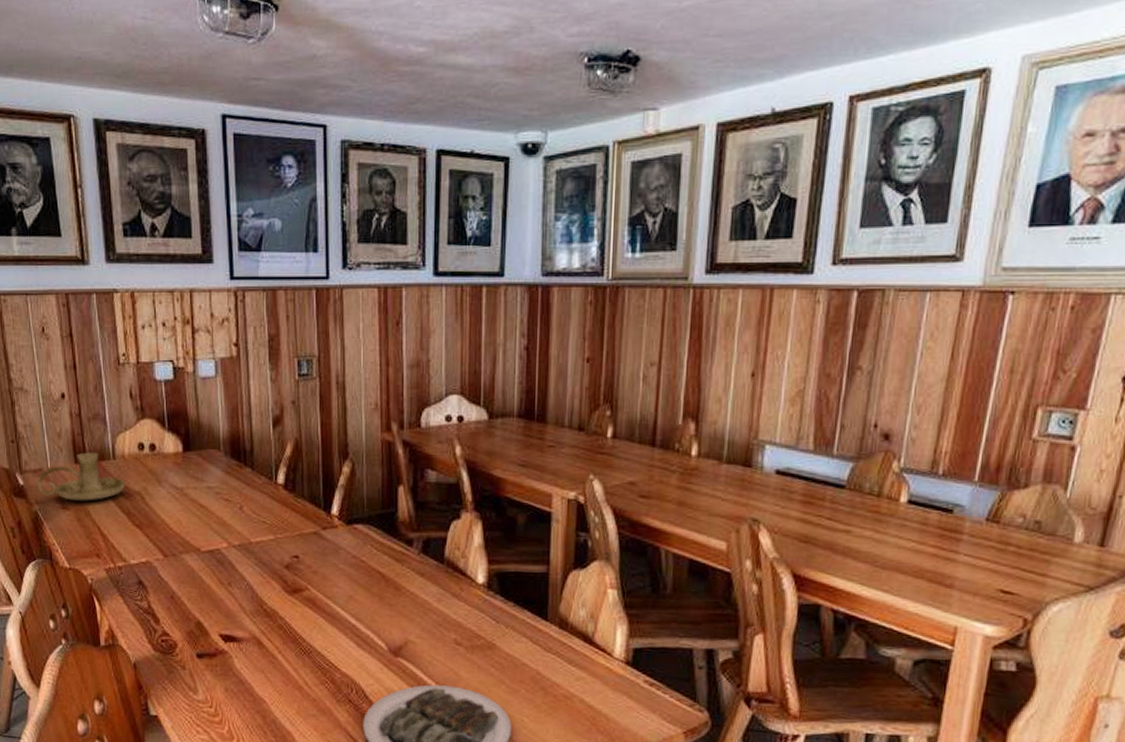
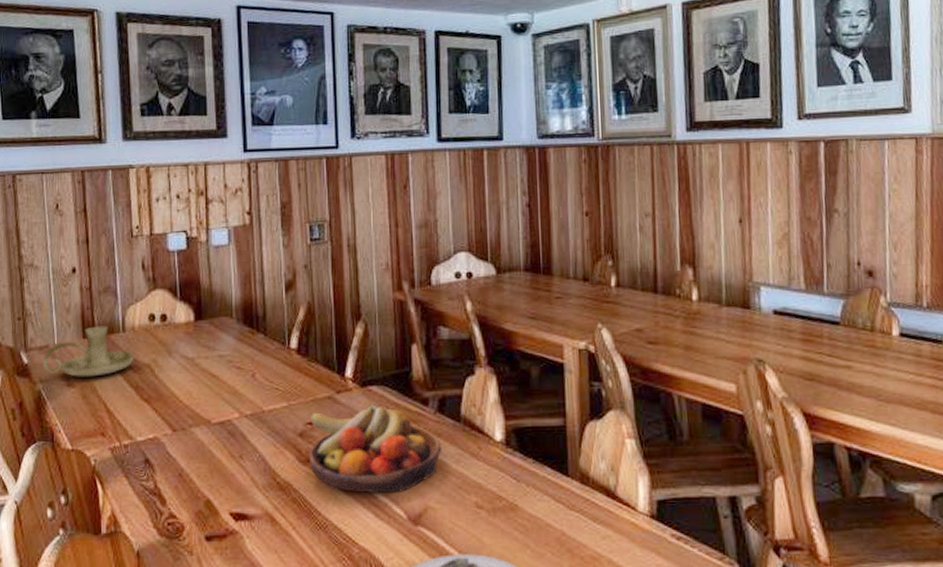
fruit bowl: none [294,542,425,626] -> present [308,404,442,494]

